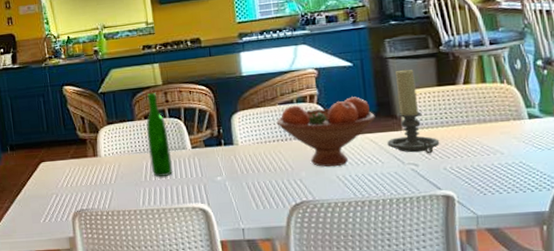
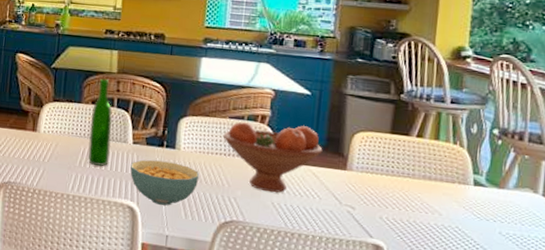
cereal bowl: none [194,158,262,201] -> present [130,159,200,206]
candle holder: present [387,69,440,154] -> none [328,109,381,200]

